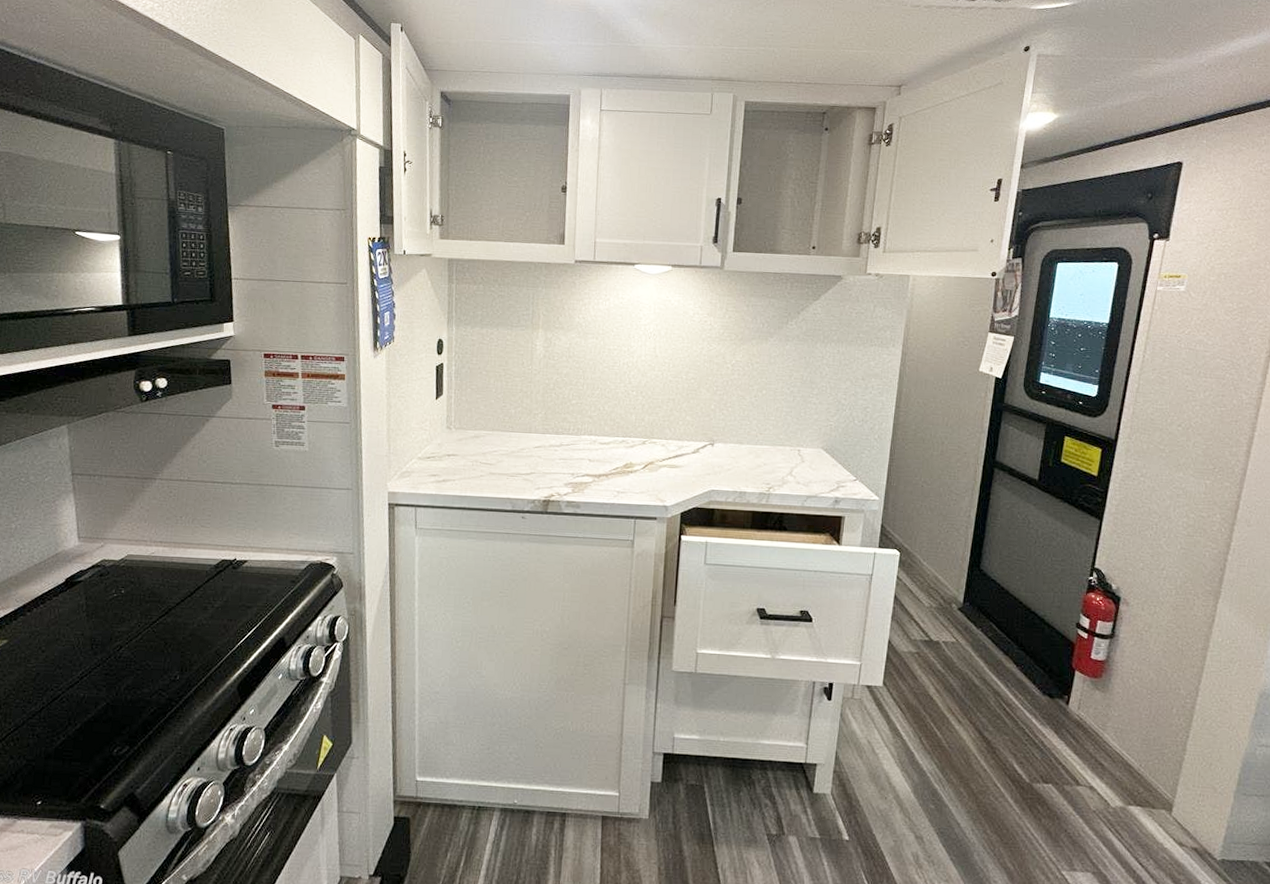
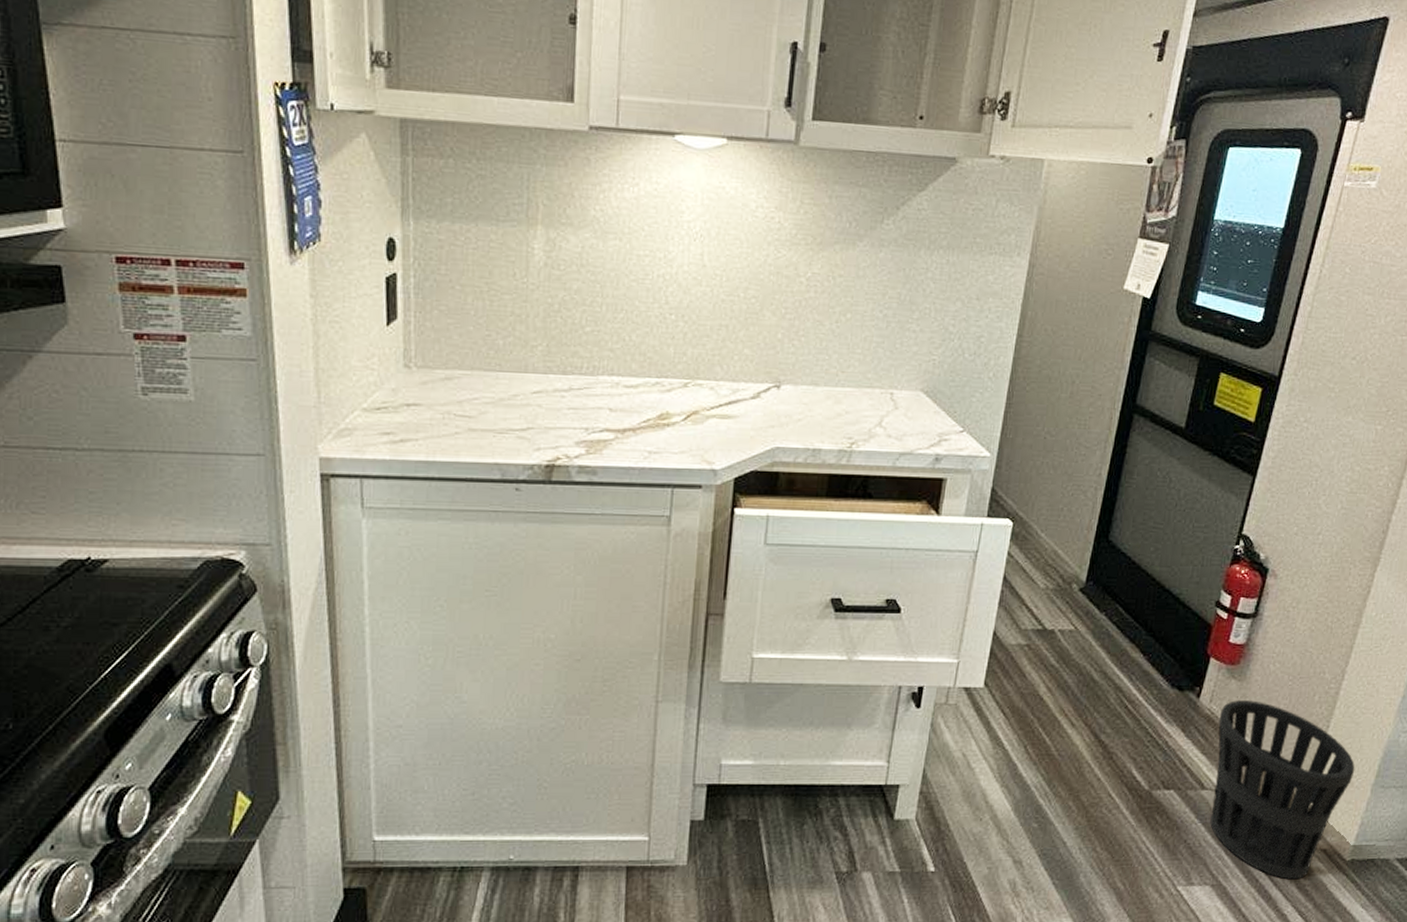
wastebasket: none [1087,709,1217,874] -> present [1210,700,1355,880]

